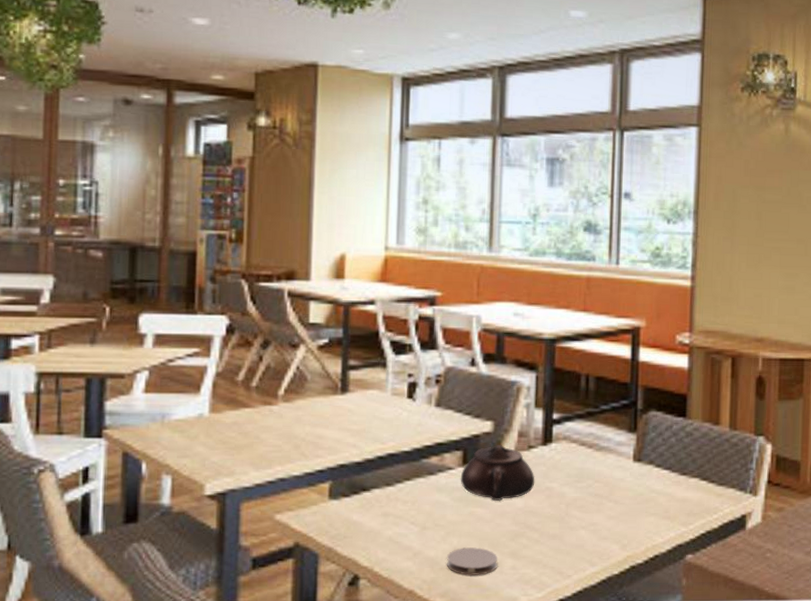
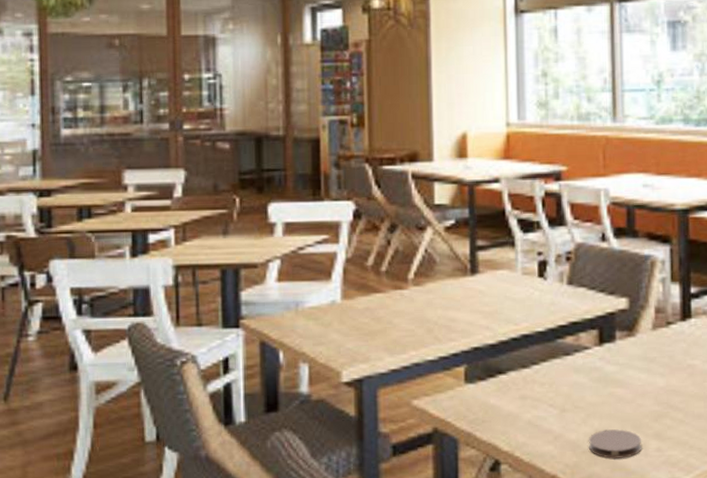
teapot: present [460,444,535,502] -> none [597,321,676,381]

